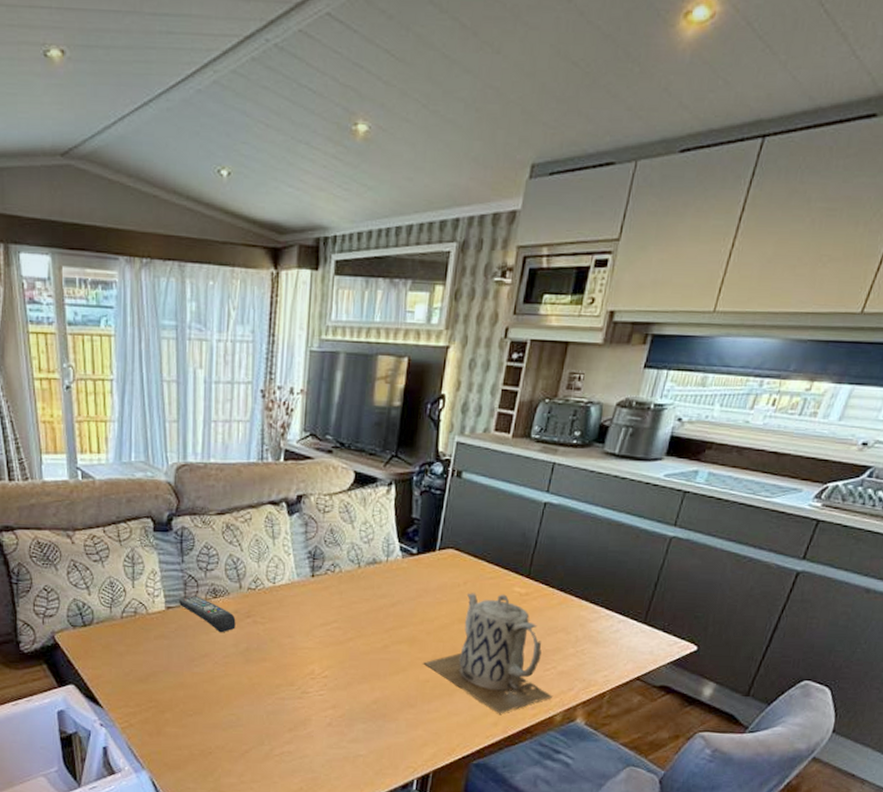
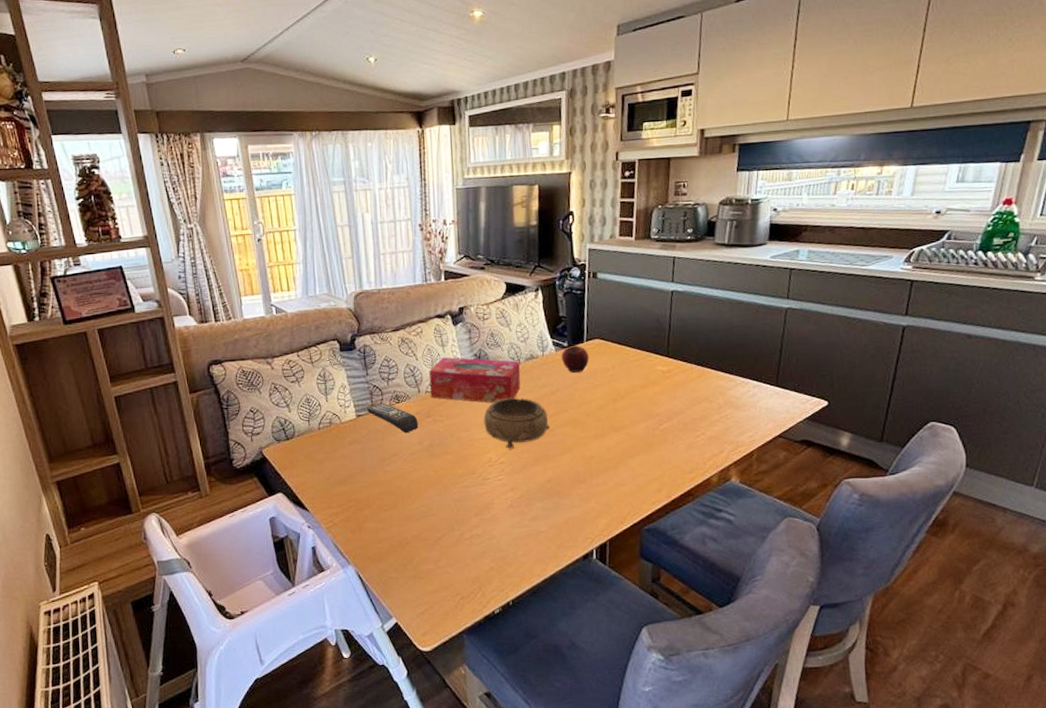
tissue box: none [253,551,360,610] -> present [428,357,521,403]
decorative bowl: none [310,605,385,663] -> present [484,397,550,450]
fruit: none [407,553,440,586] -> present [561,345,590,373]
teapot: present [423,593,553,714] -> none [587,373,707,481]

